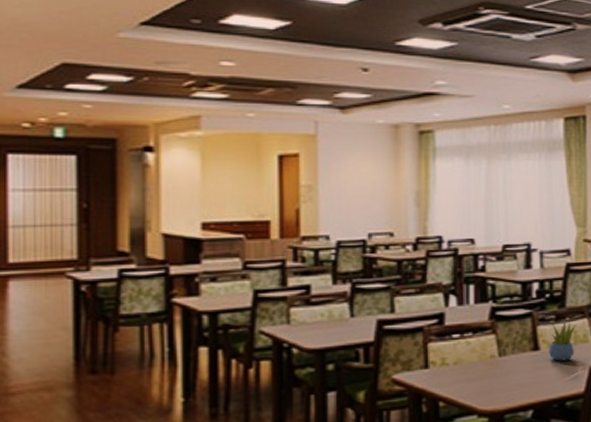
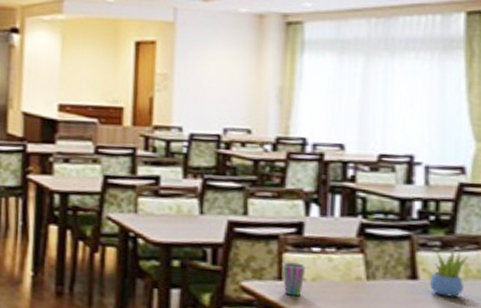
cup: none [428,349,448,381] -> present [282,261,306,296]

